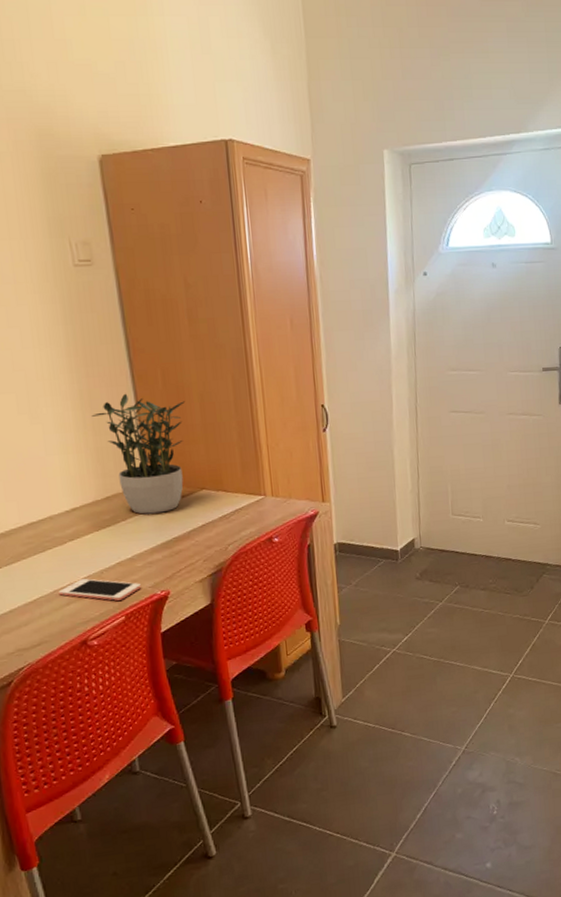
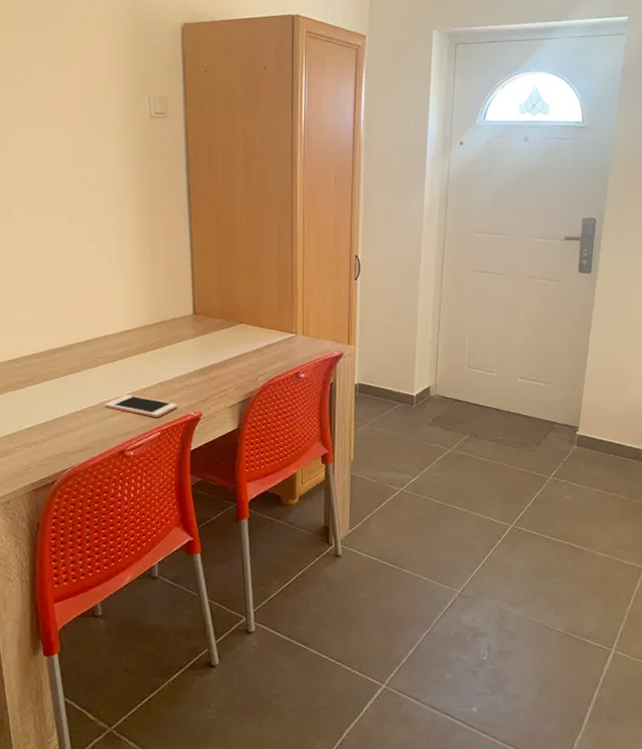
potted plant: present [91,393,186,514] -> none [151,232,234,341]

